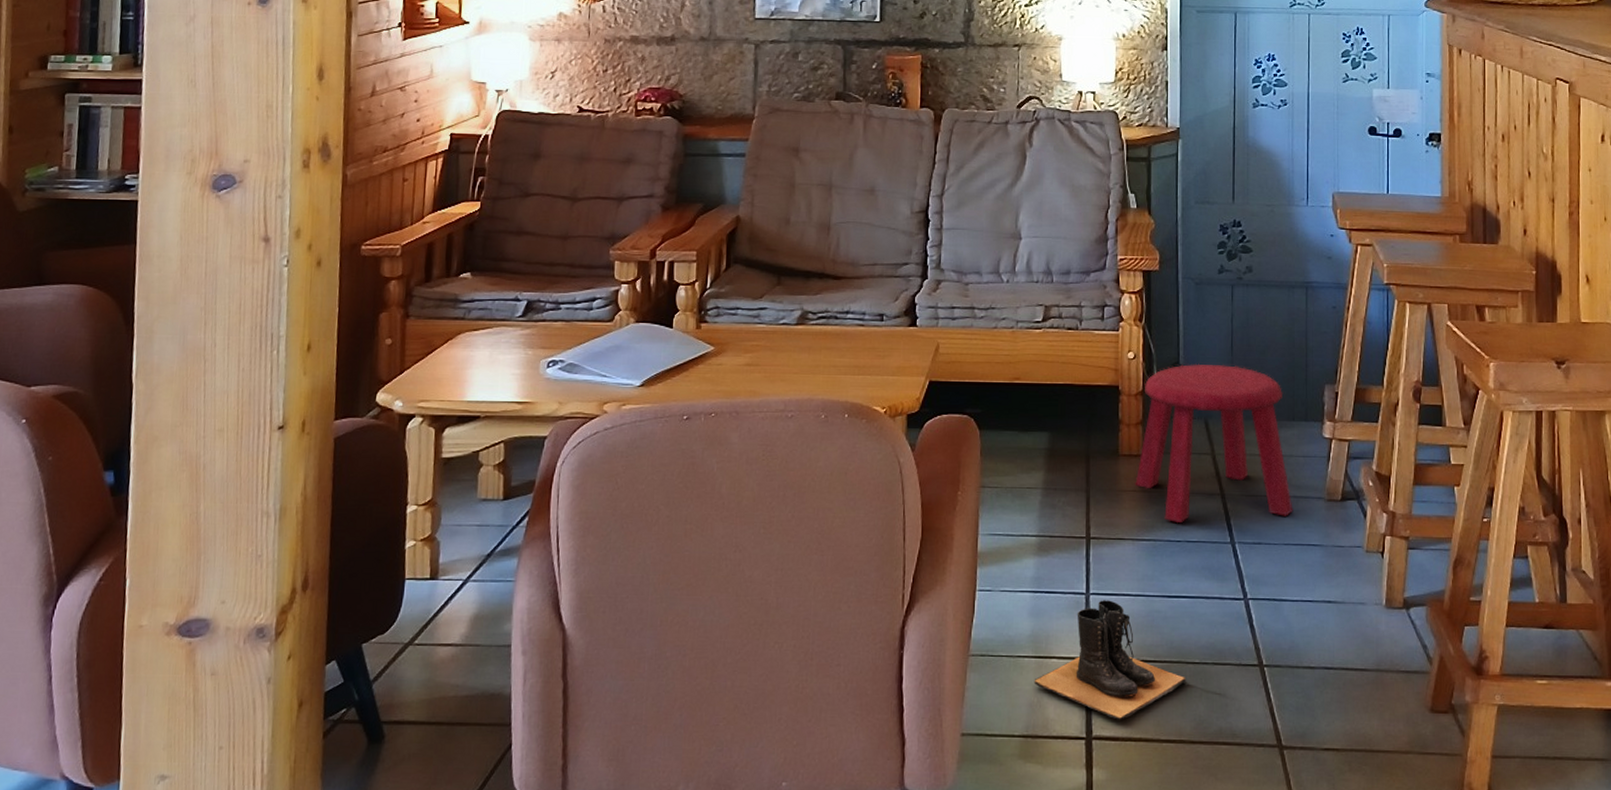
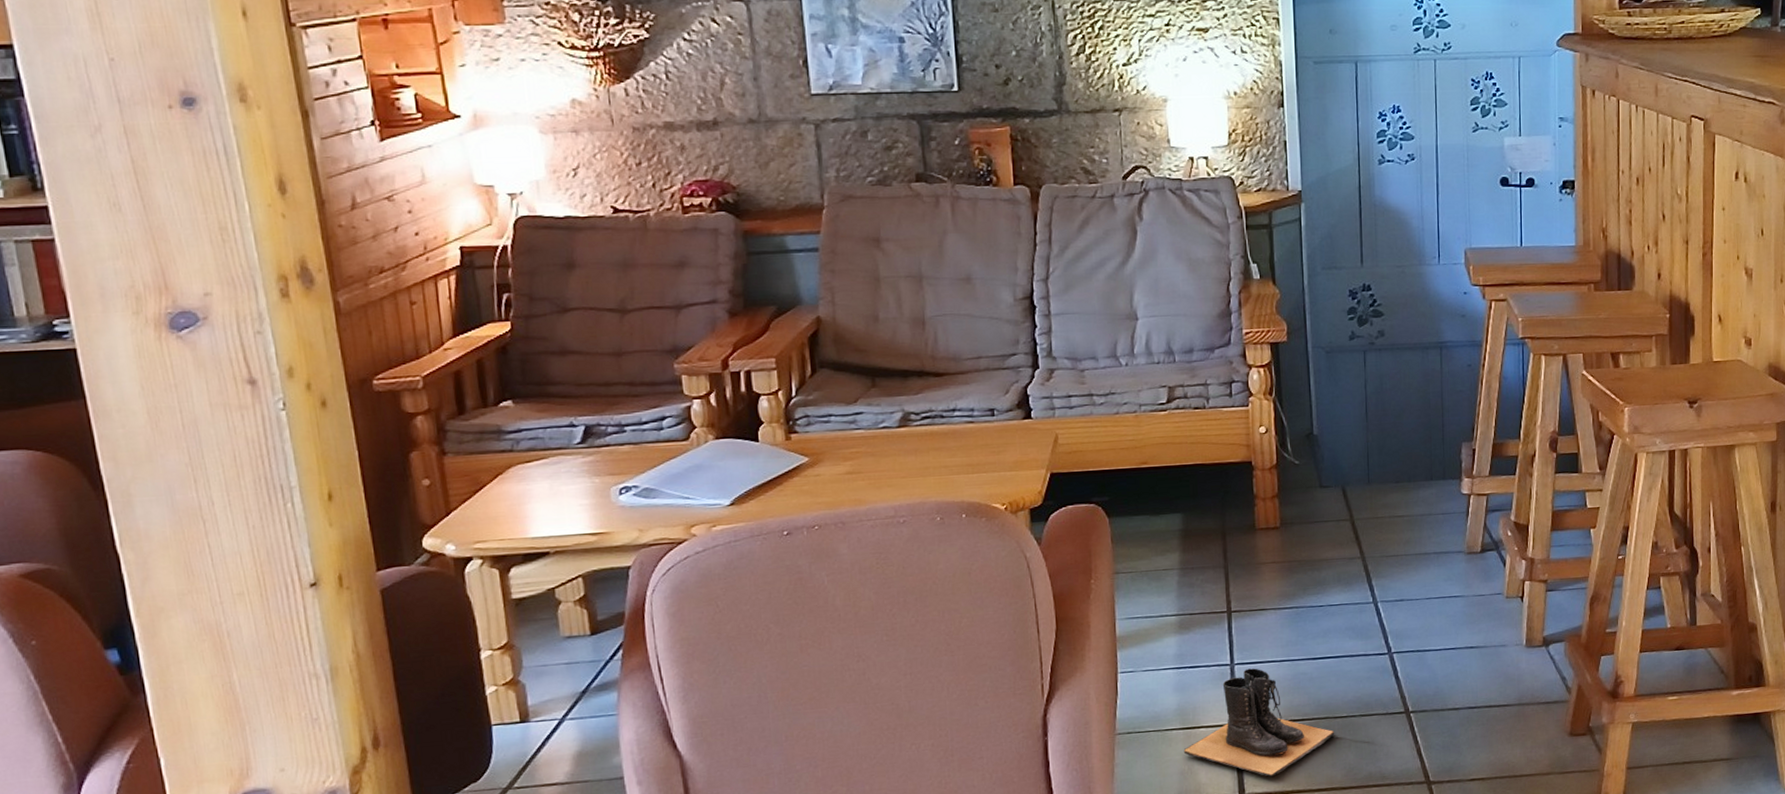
stool: present [1135,363,1293,522] -> none [1274,431,1434,589]

